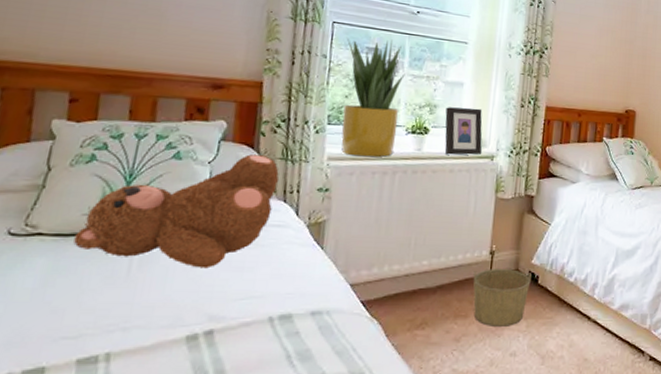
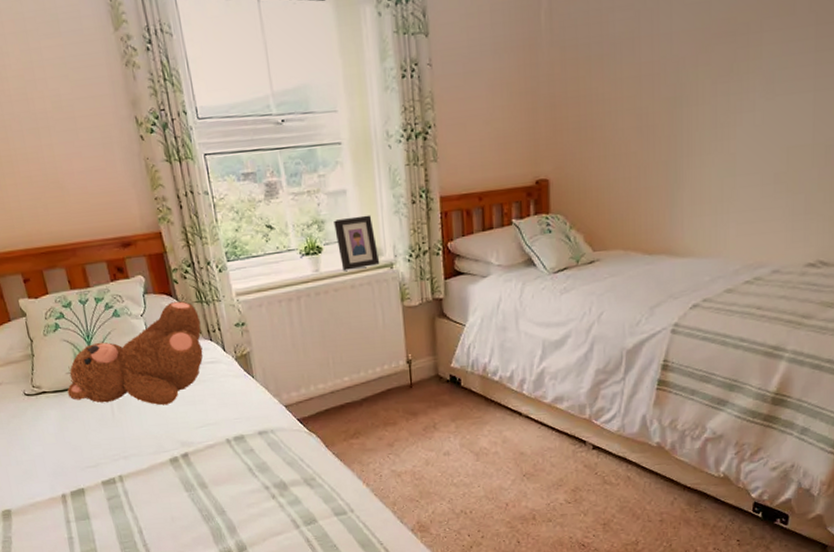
planter: present [341,38,405,158] -> none [222,159,293,288]
basket: present [473,269,532,326] -> none [394,375,453,430]

